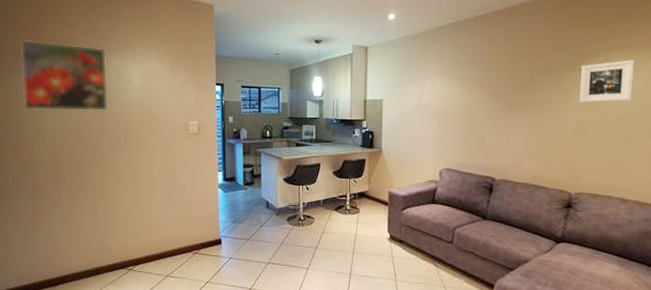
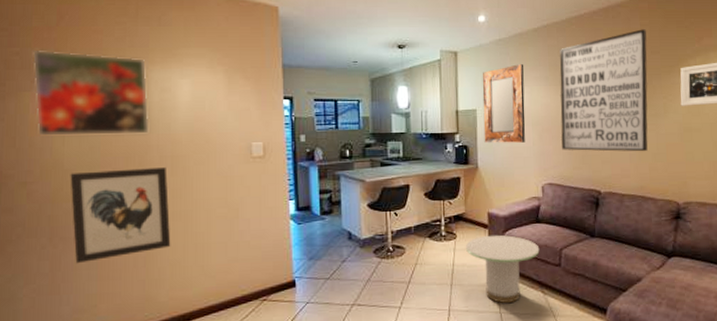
wall art: none [47,138,123,213] -> present [70,166,171,264]
side table: none [367,211,434,272] -> present [465,235,540,303]
home mirror: none [388,59,428,131] -> present [482,64,525,143]
wall art: none [460,28,549,144] -> present [560,29,648,152]

